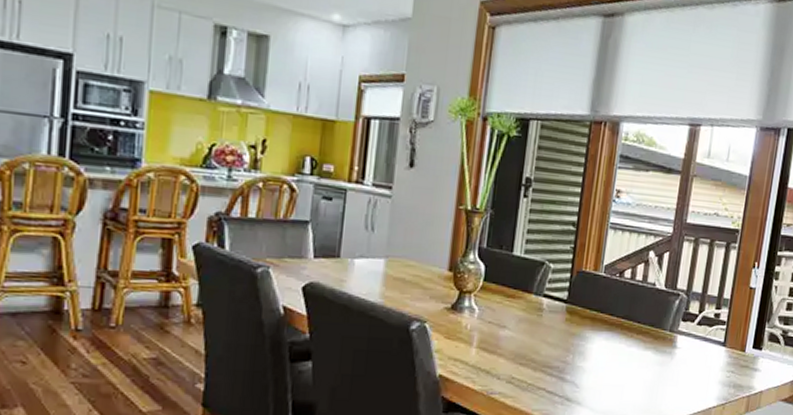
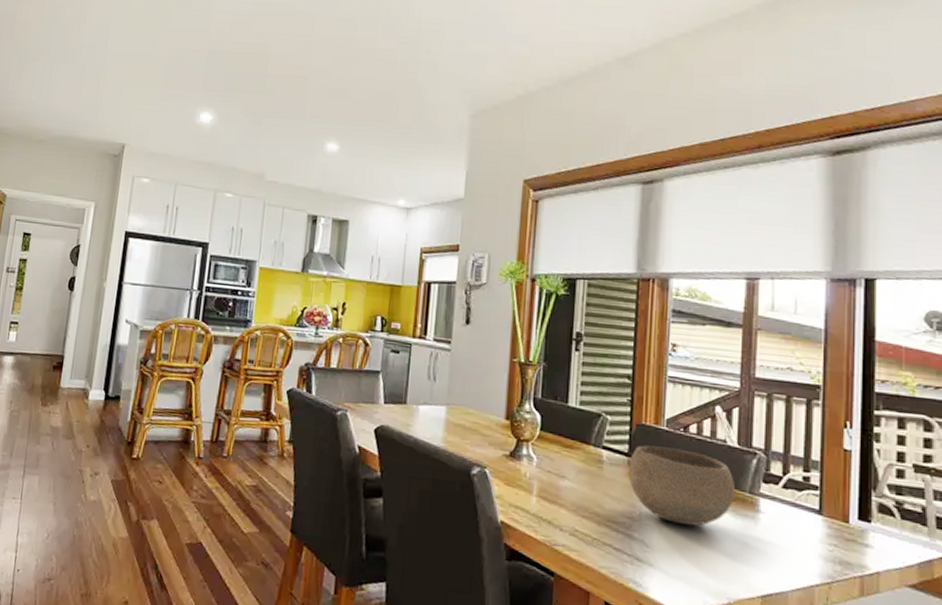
bowl: none [565,291,658,365] -> present [628,445,736,526]

